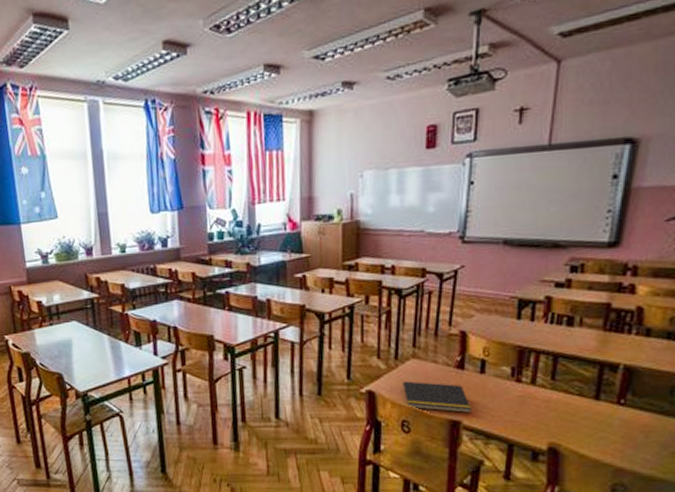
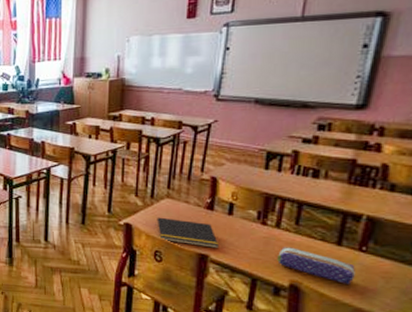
pencil case: none [534,405,615,442] -> present [277,247,355,284]

